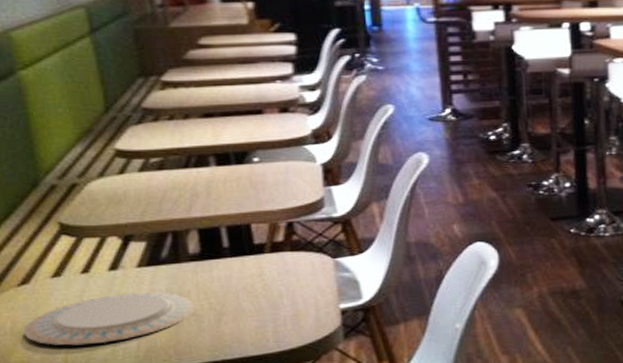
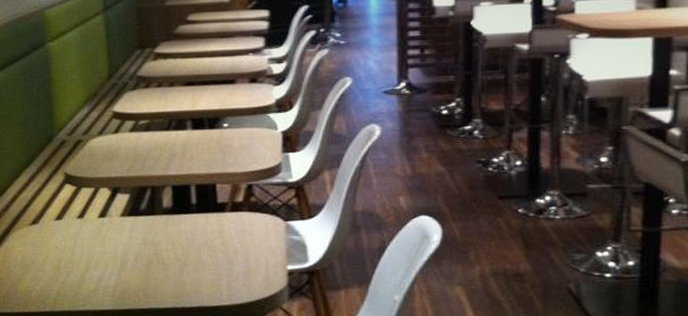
plate: present [23,291,196,346] -> none [30,238,164,282]

